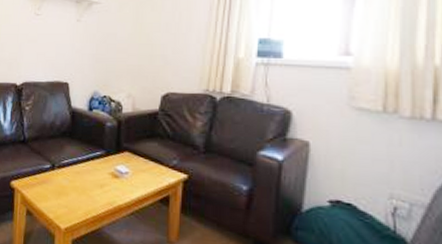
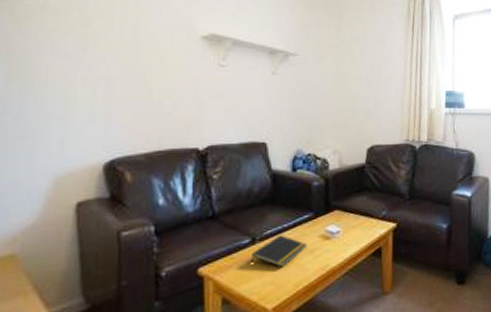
notepad: none [50,165,98,195] -> present [251,234,308,268]

